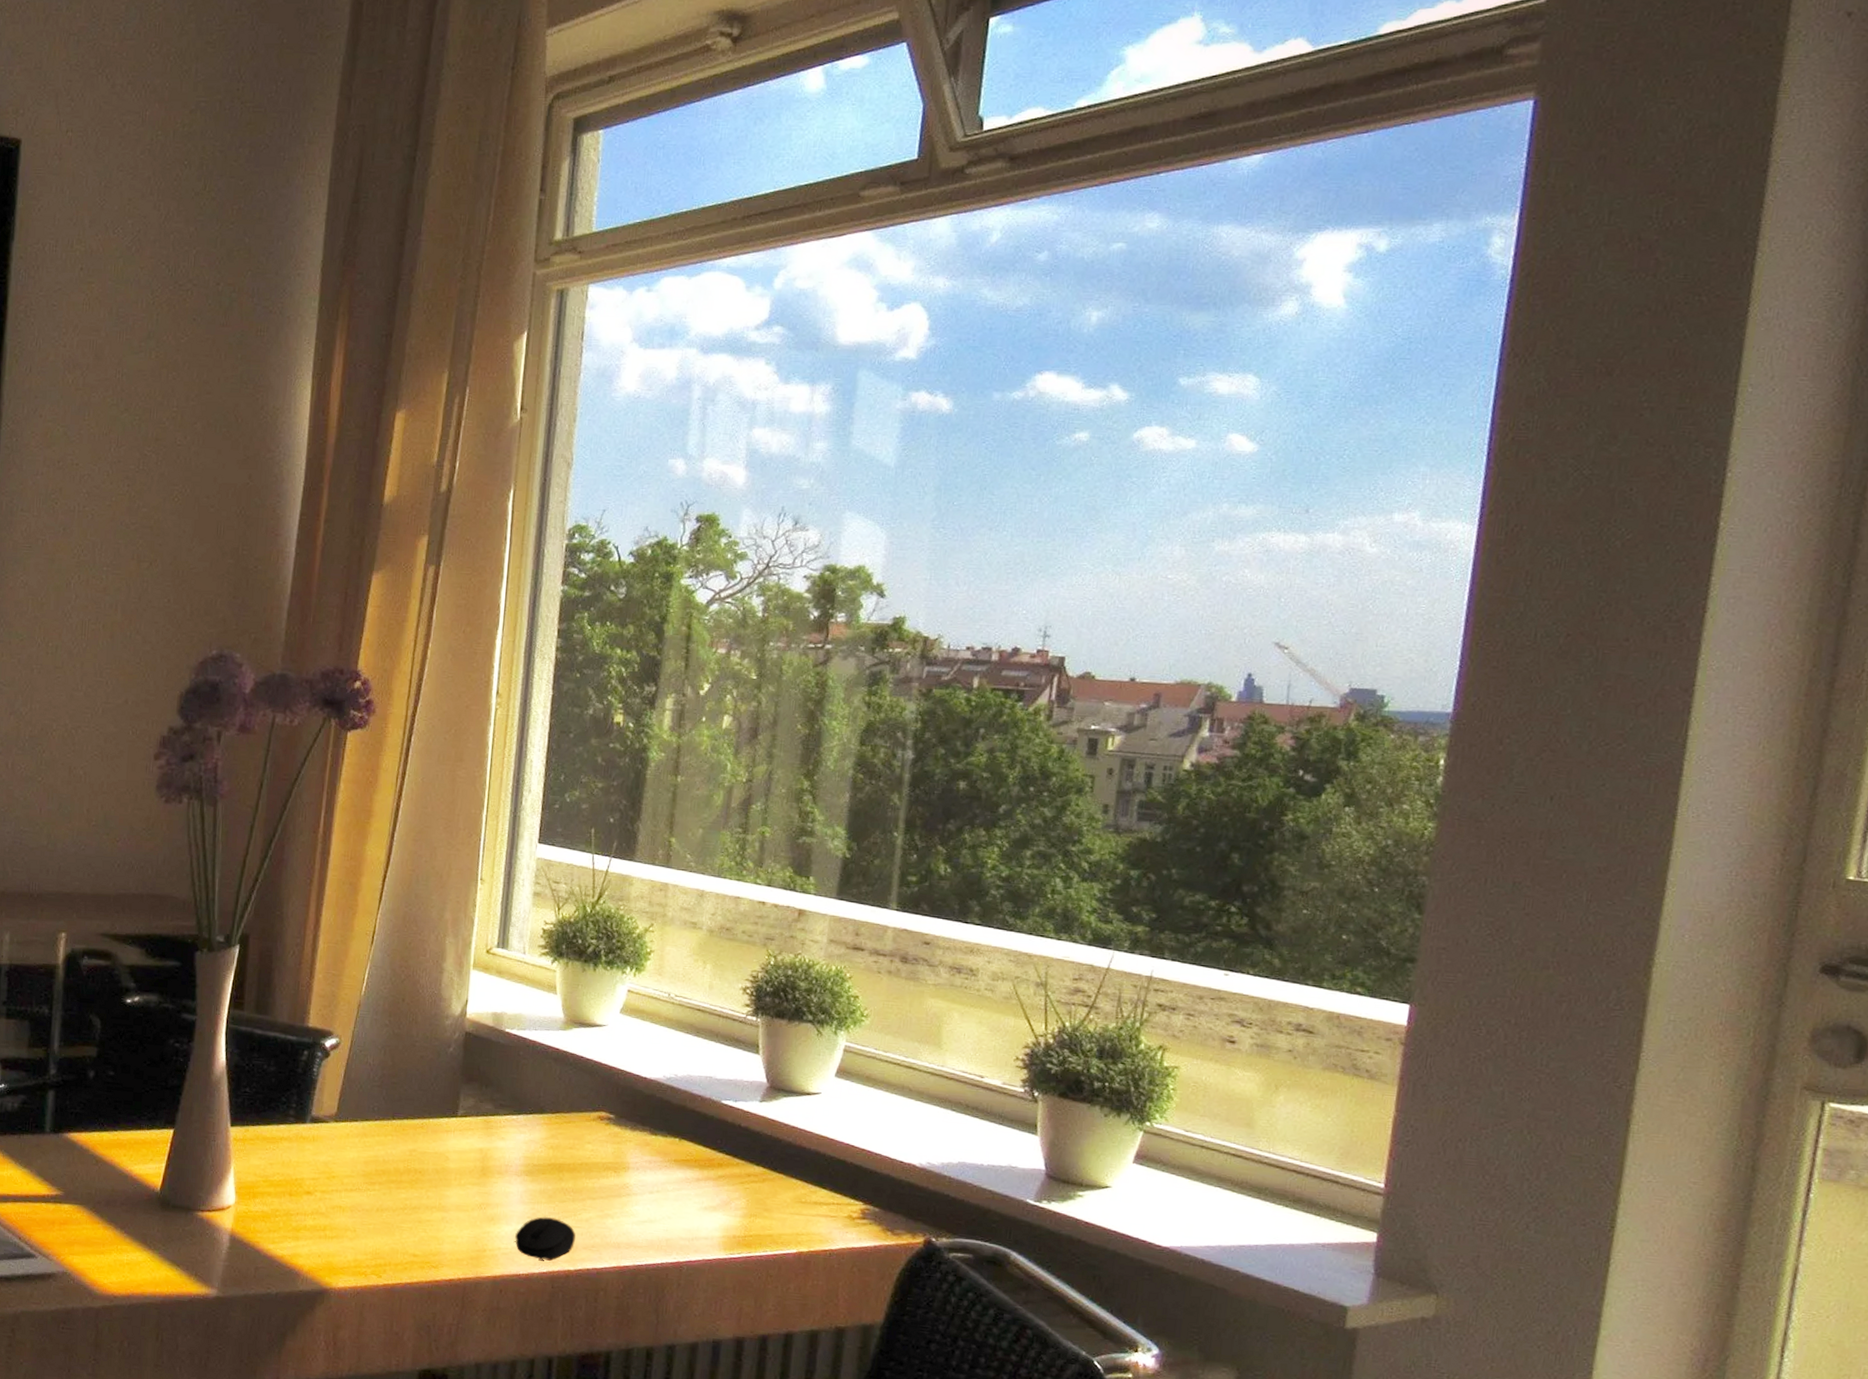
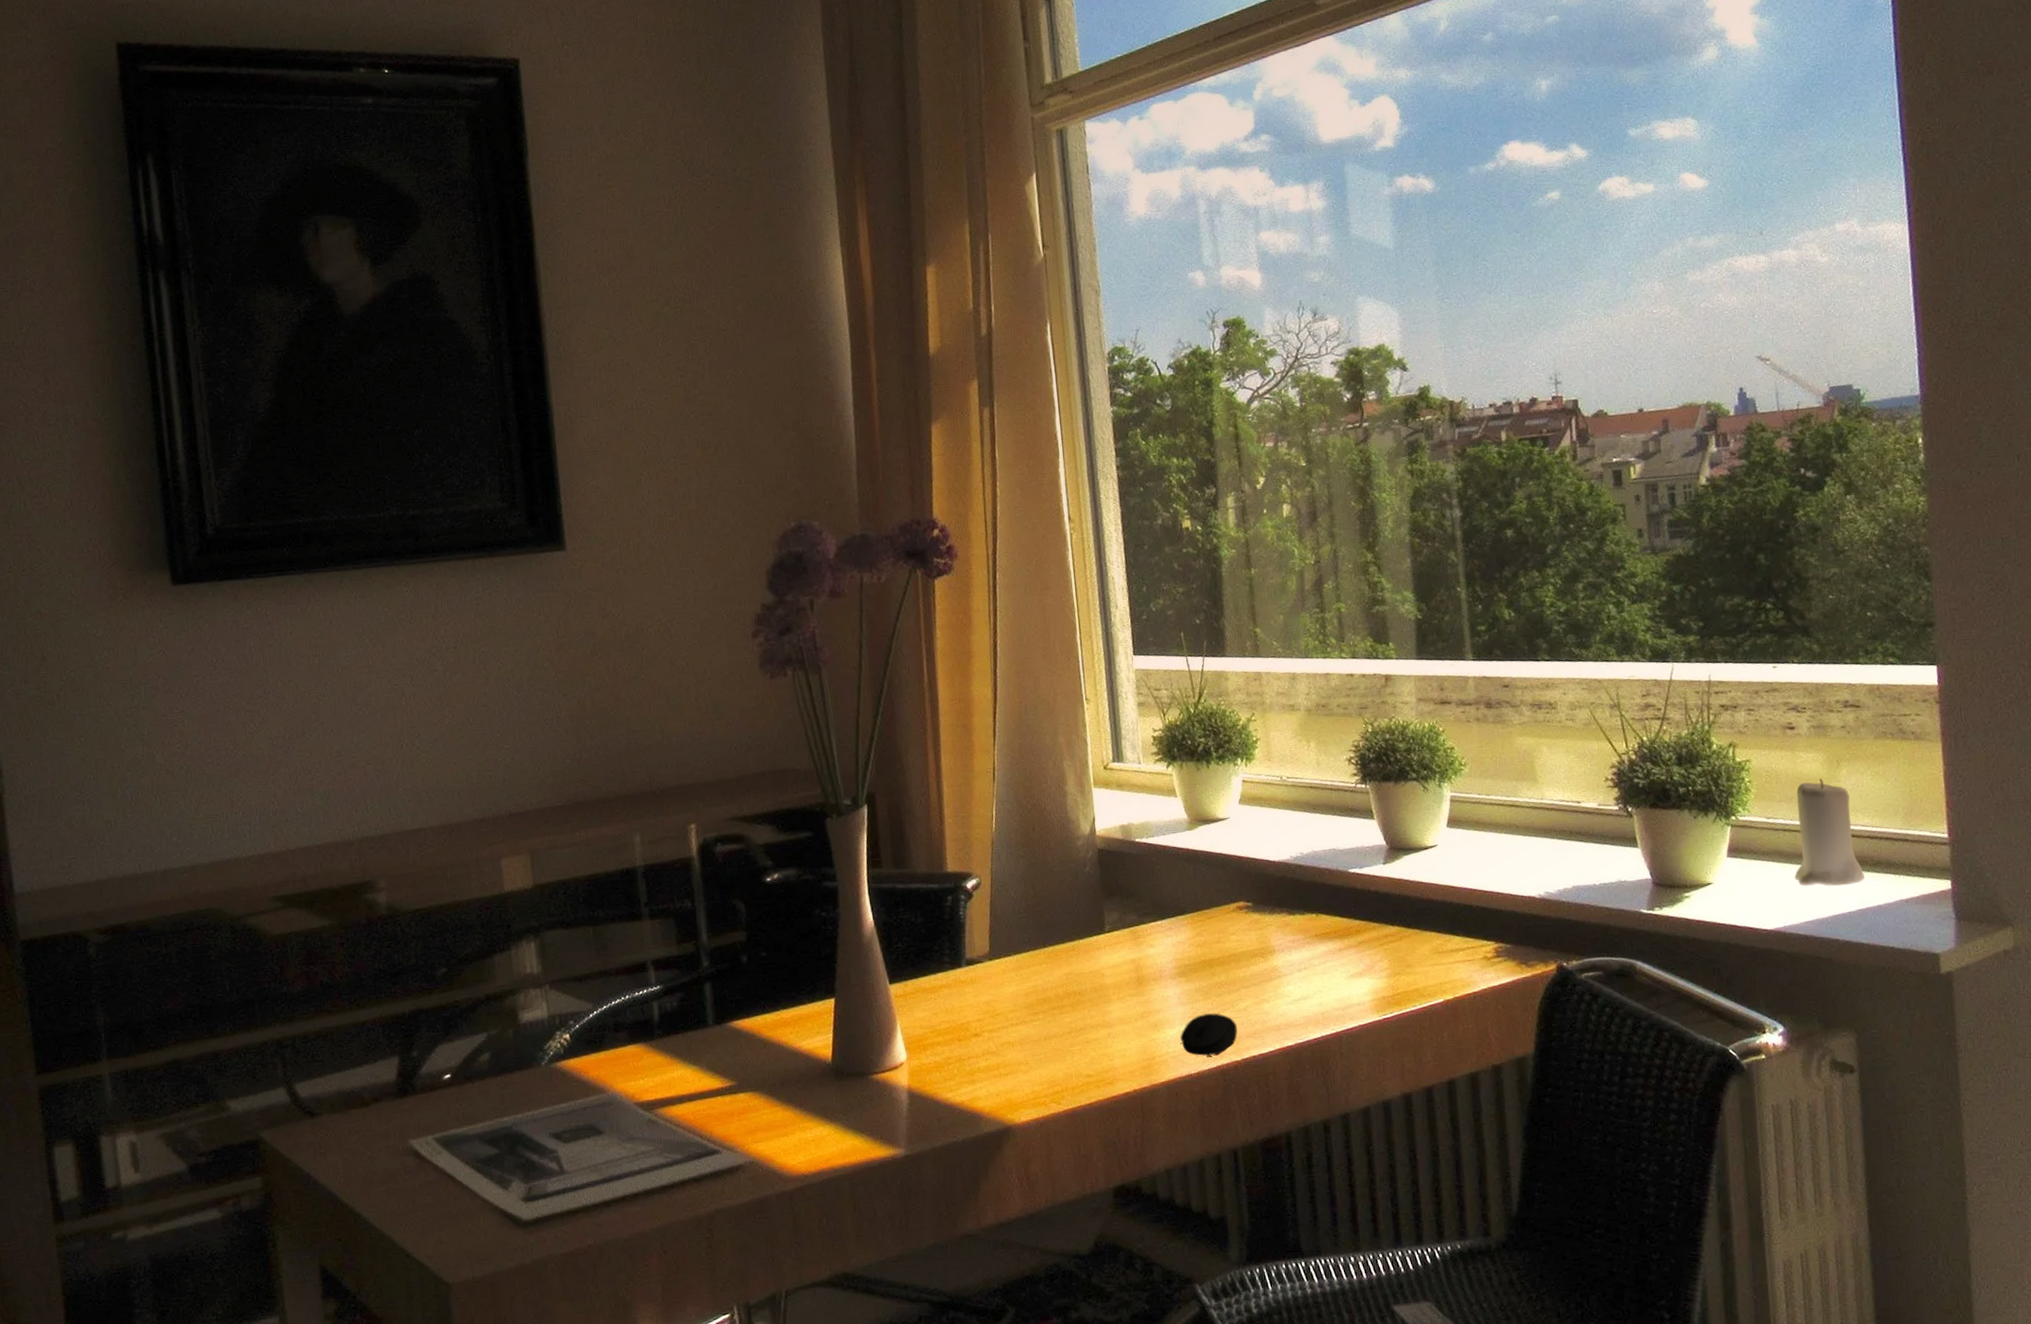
candle: none [1202,1100,1282,1217] -> present [1794,778,1864,887]

